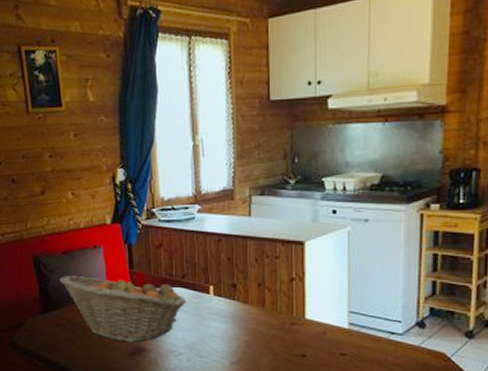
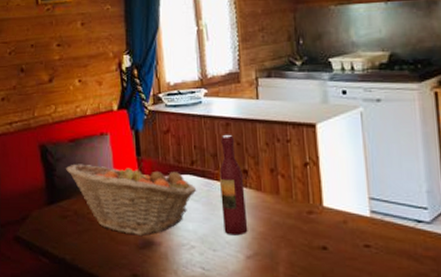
wine bottle: none [208,251,234,344] -> present [218,135,248,236]

